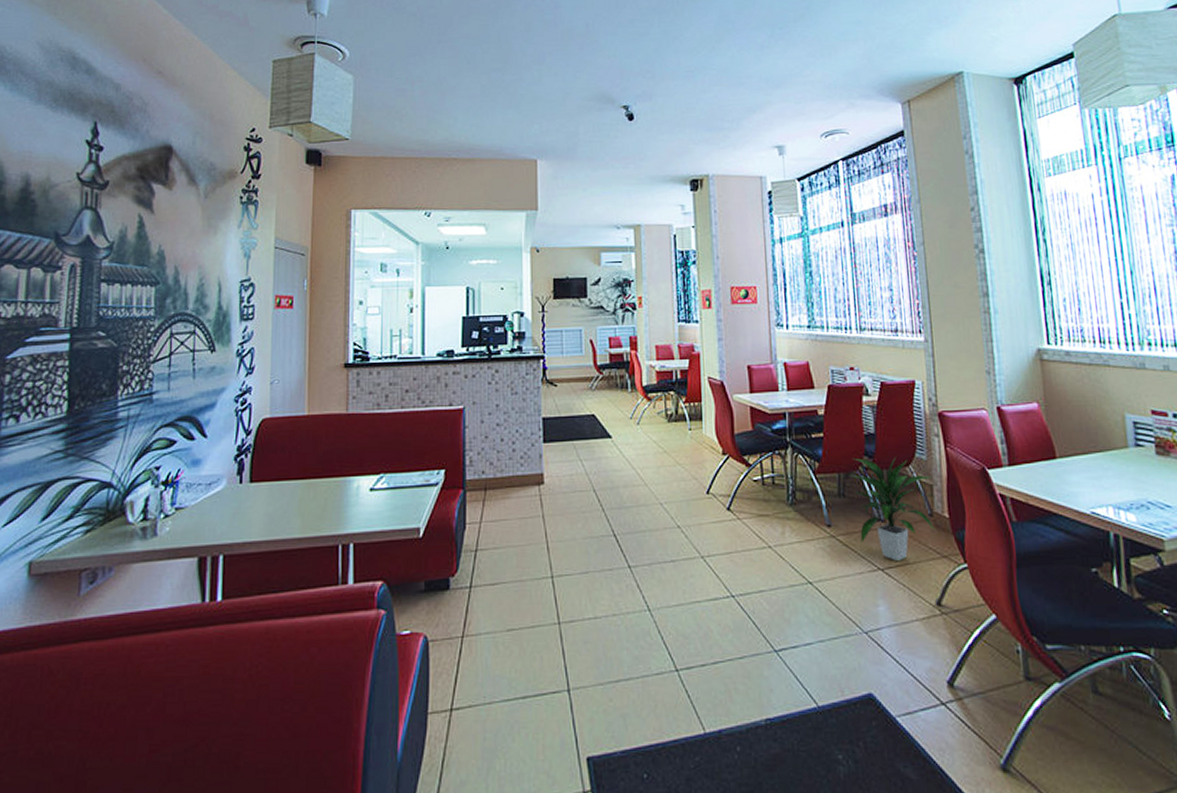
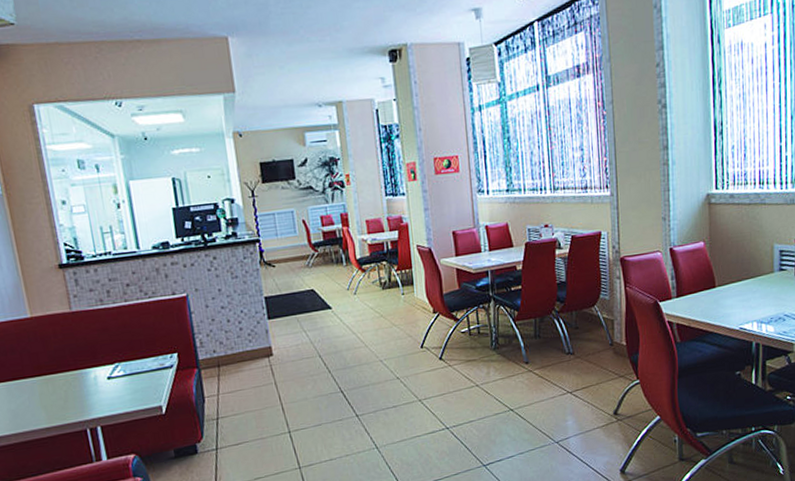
indoor plant: present [851,458,936,562] -> none [546,301,615,385]

